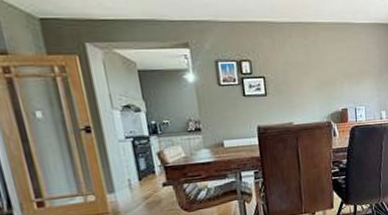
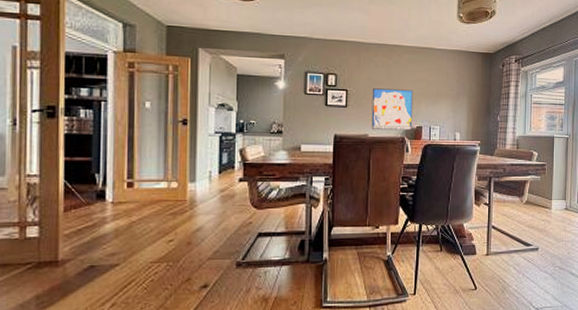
wall art: none [291,70,338,118] -> present [371,88,413,131]

